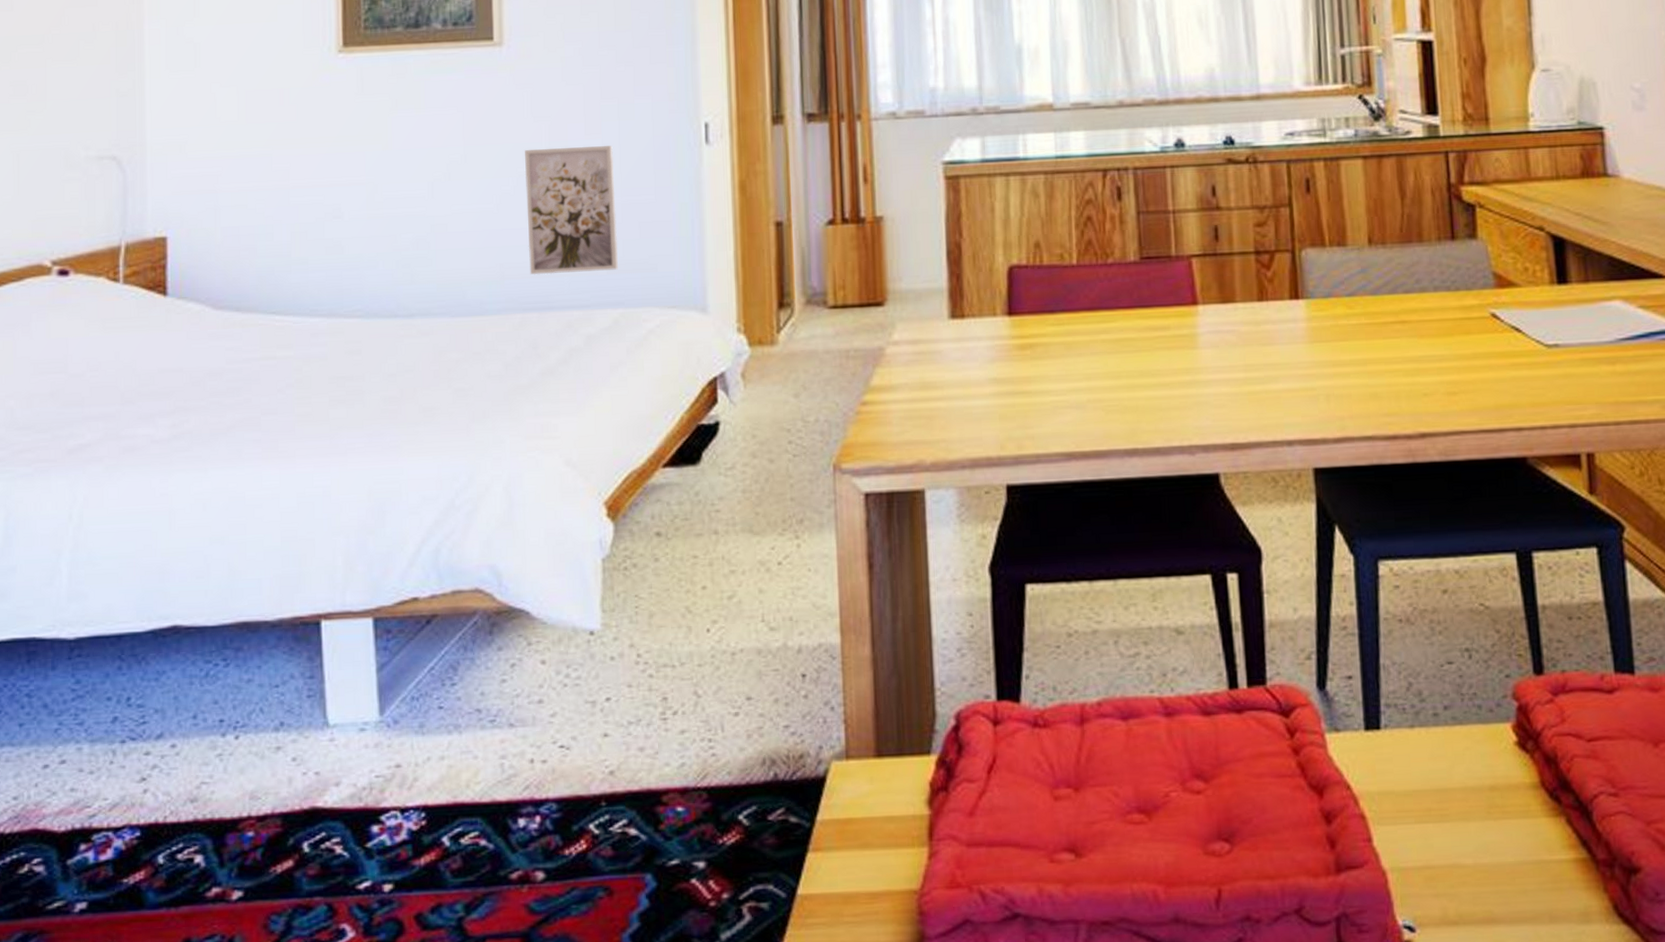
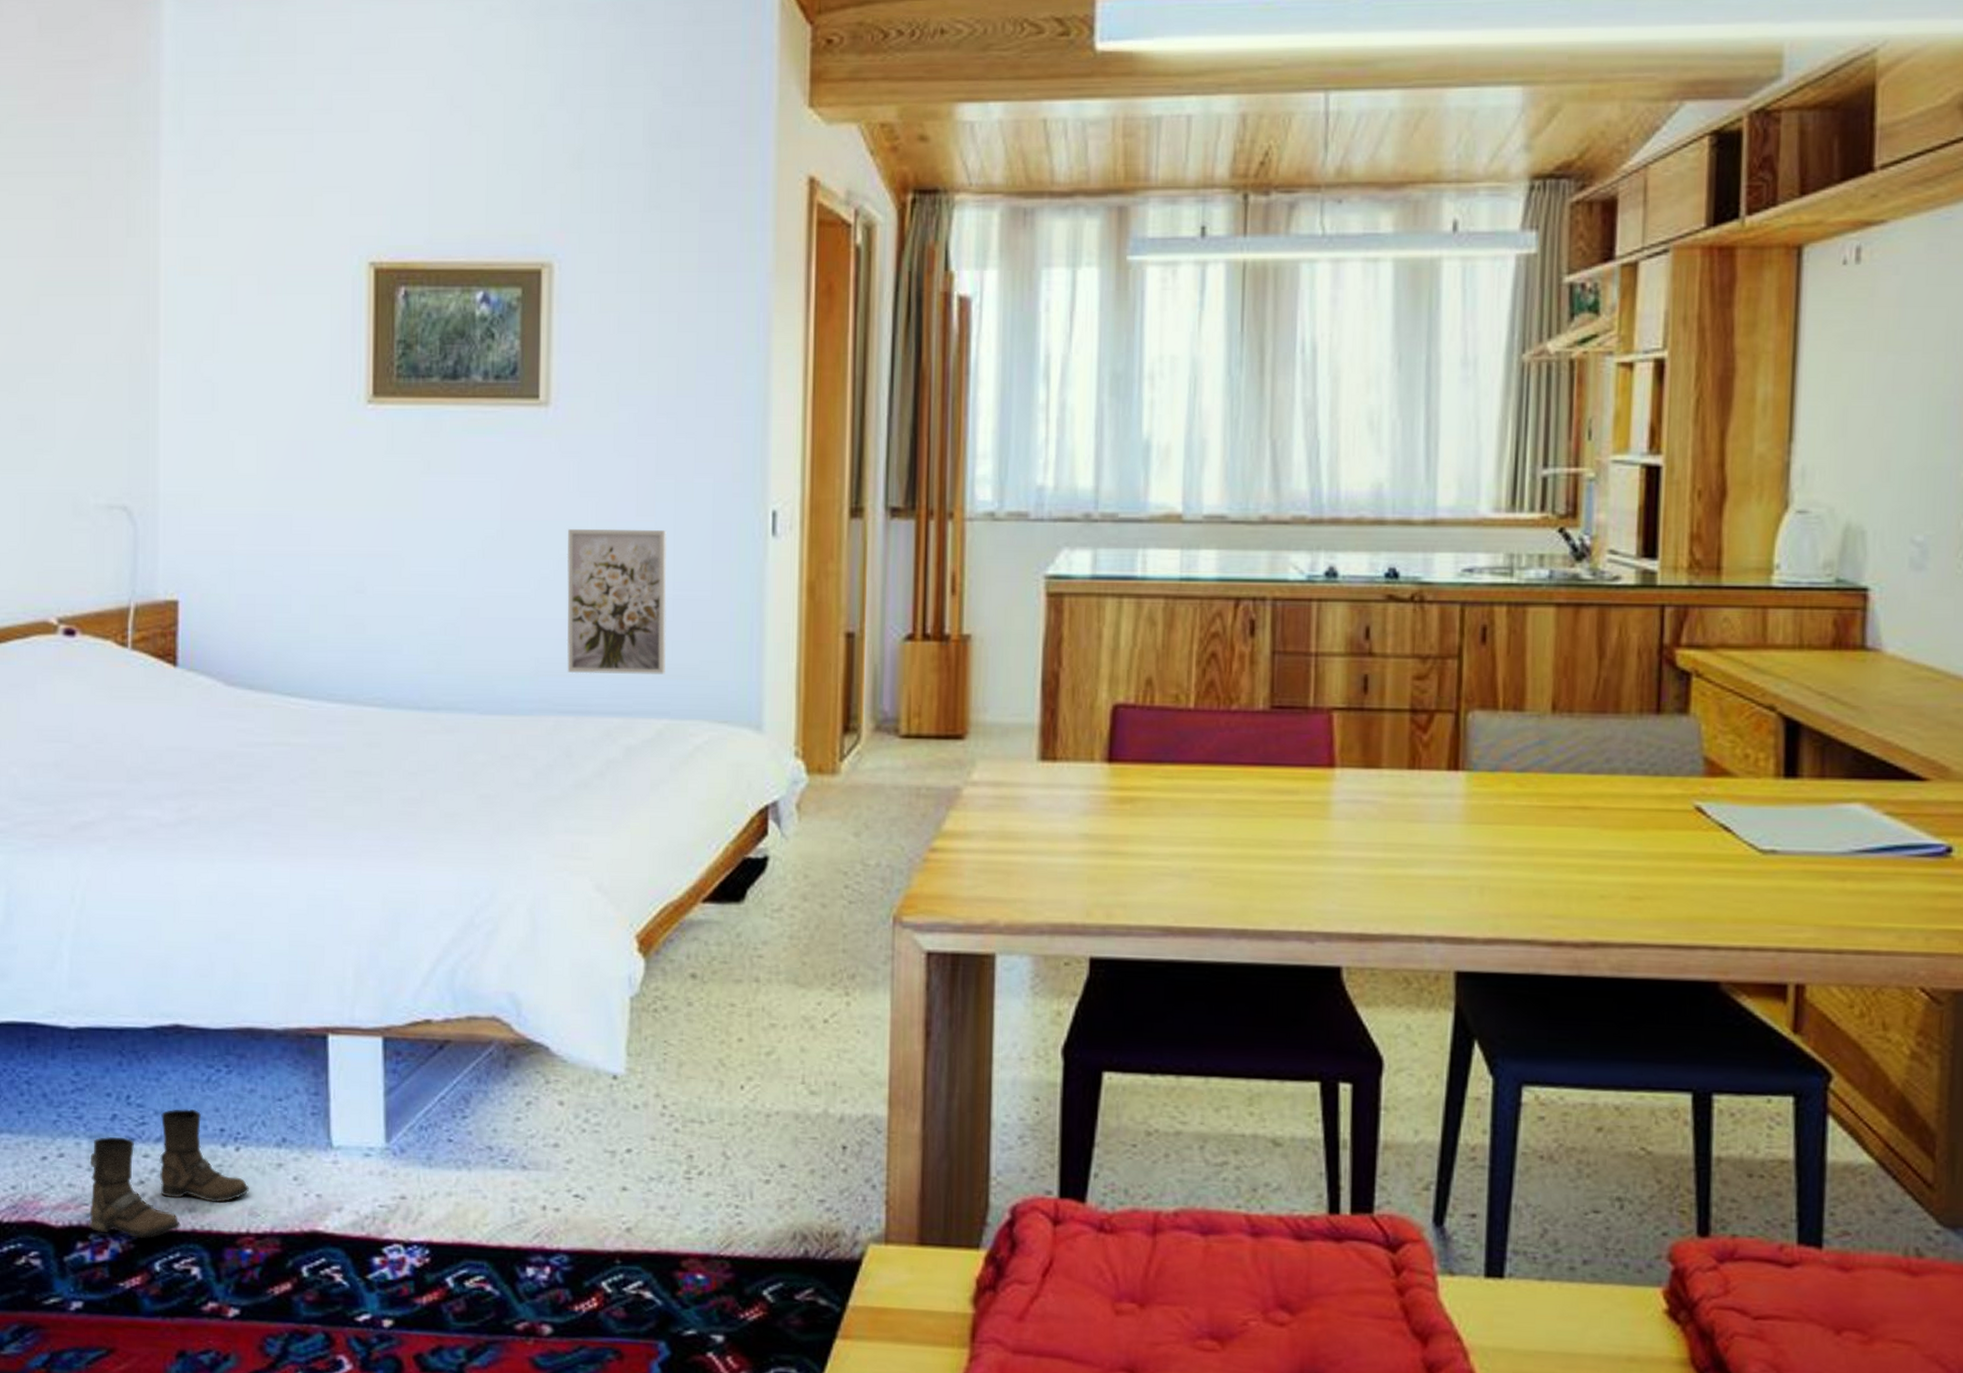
boots: none [91,704,250,834] -> present [89,1108,250,1239]

